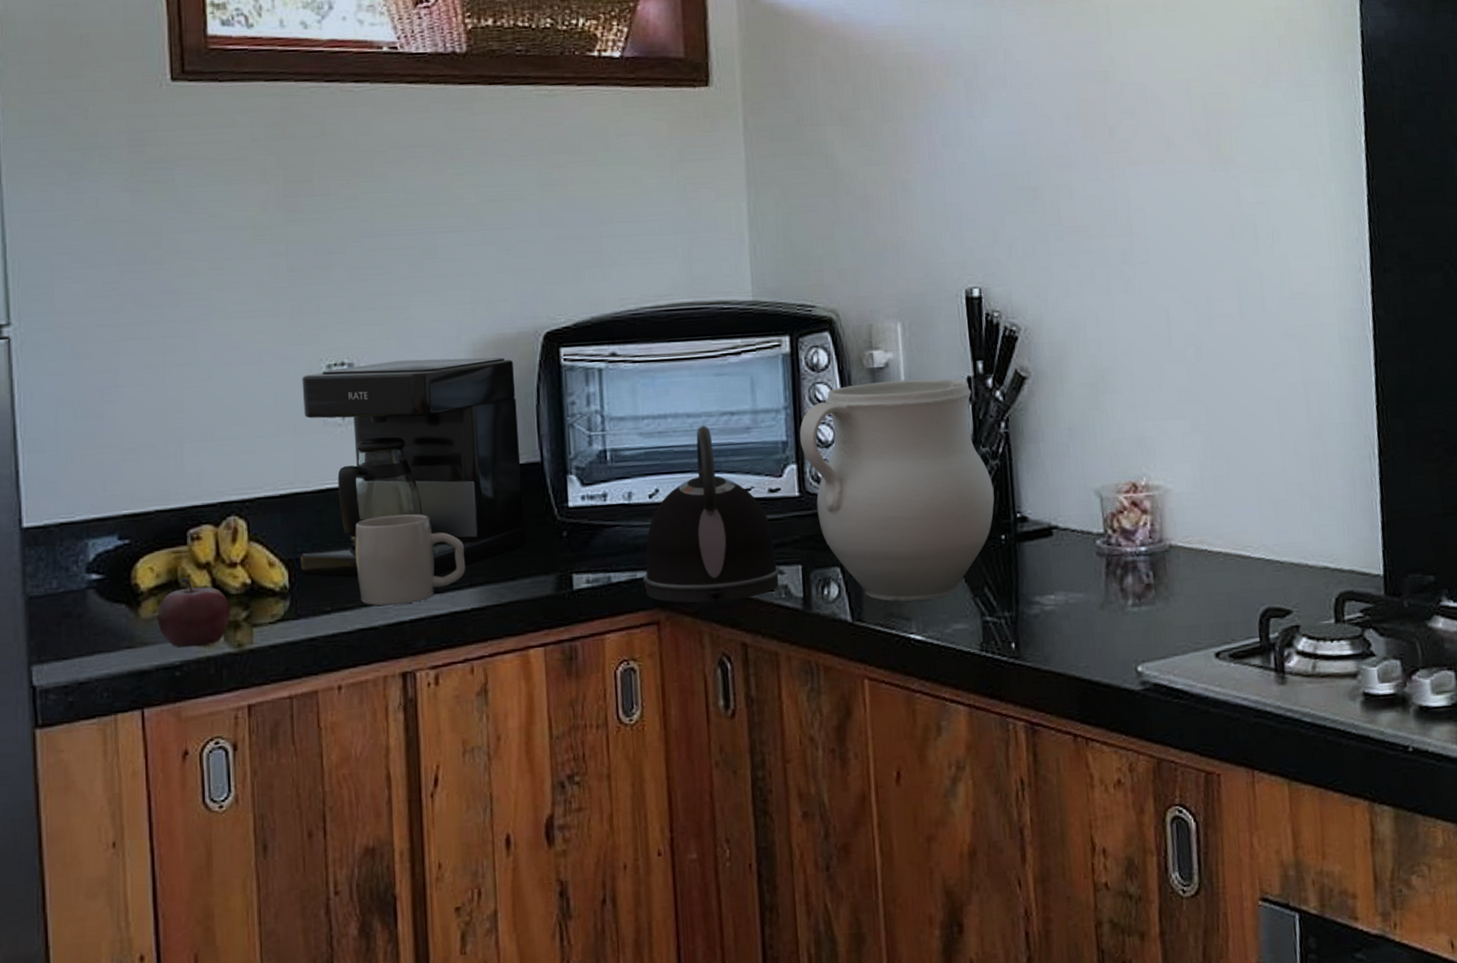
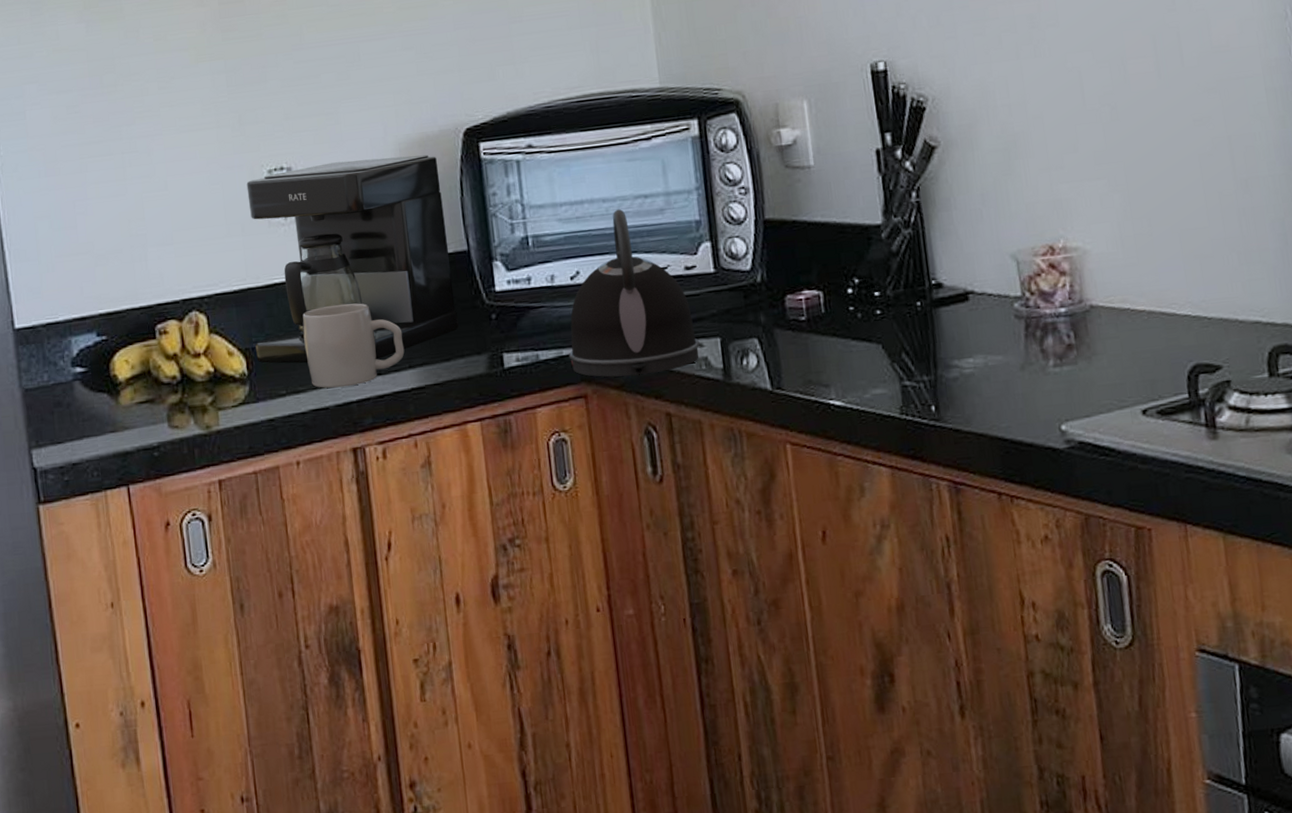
fruit: present [157,577,230,648] -> none [135,367,198,431]
ceramic jug: present [799,378,995,602] -> none [712,151,909,370]

